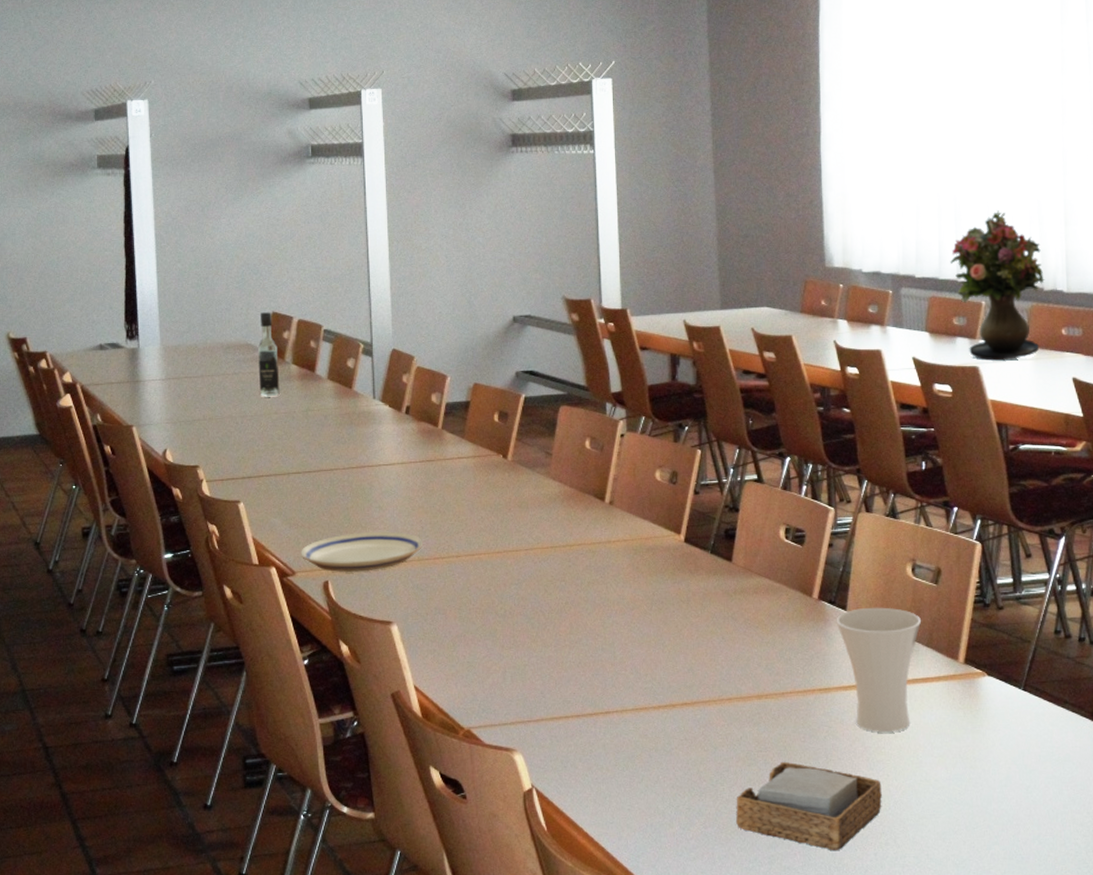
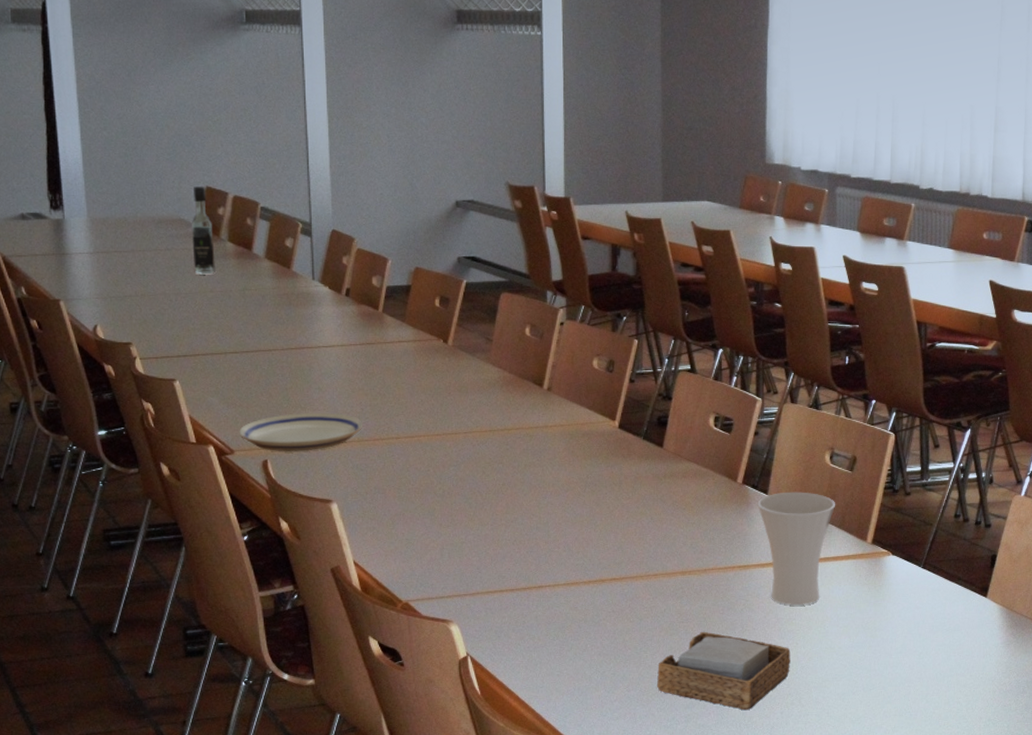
bouquet: present [950,210,1046,361] -> none [885,114,972,262]

